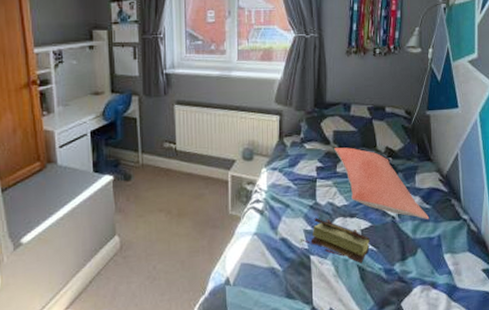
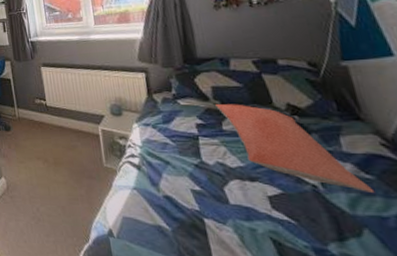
book: present [301,218,371,264] -> none [189,178,285,236]

